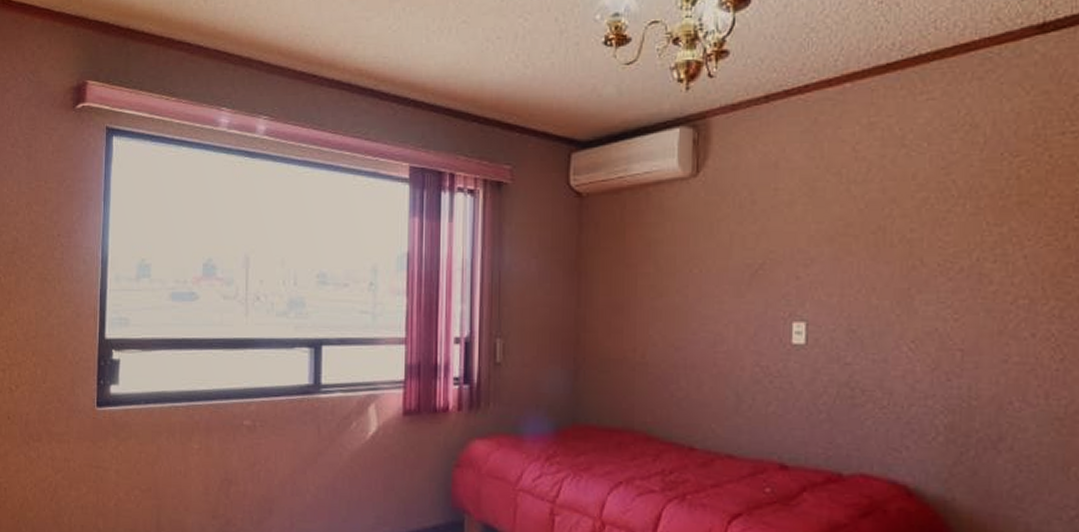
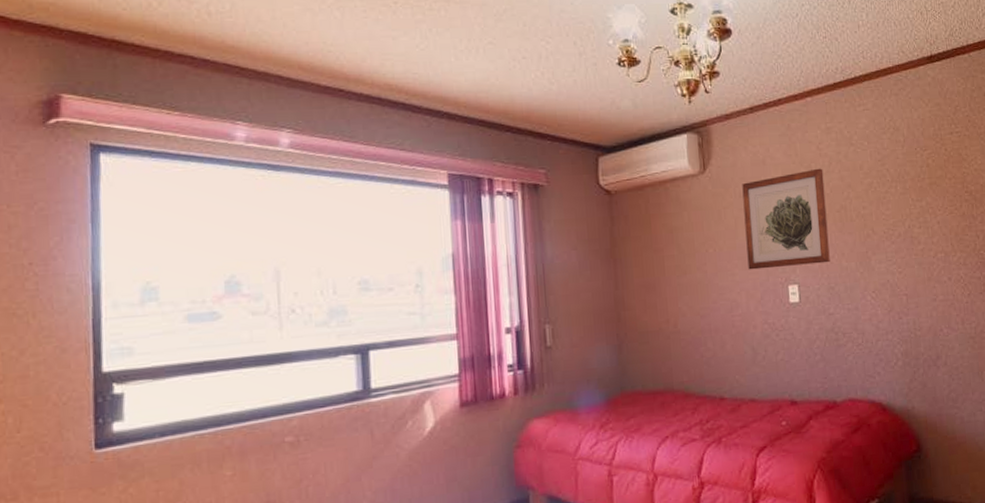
wall art: none [741,175,858,299] -> present [742,168,830,270]

